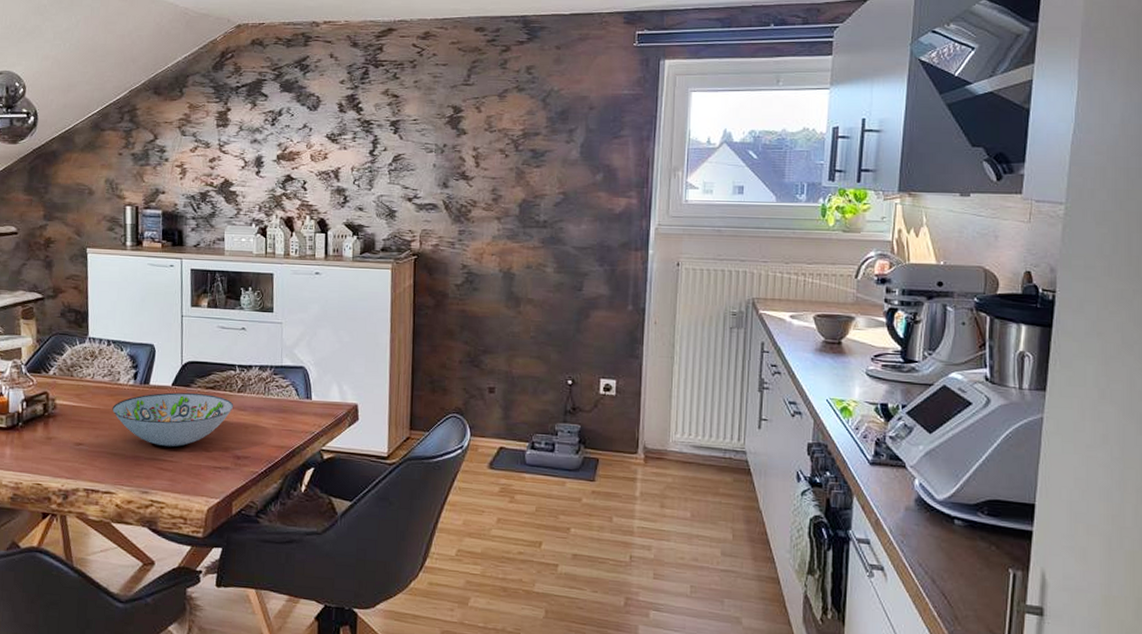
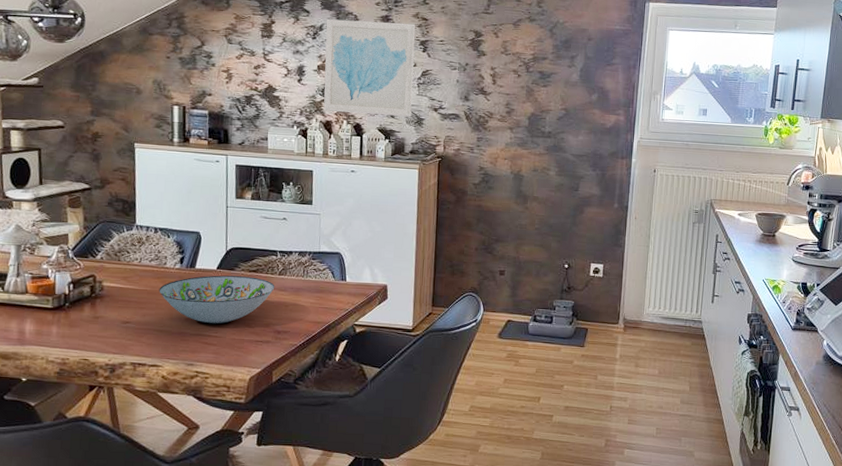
wall art: none [284,102,385,209] -> present [323,19,416,117]

